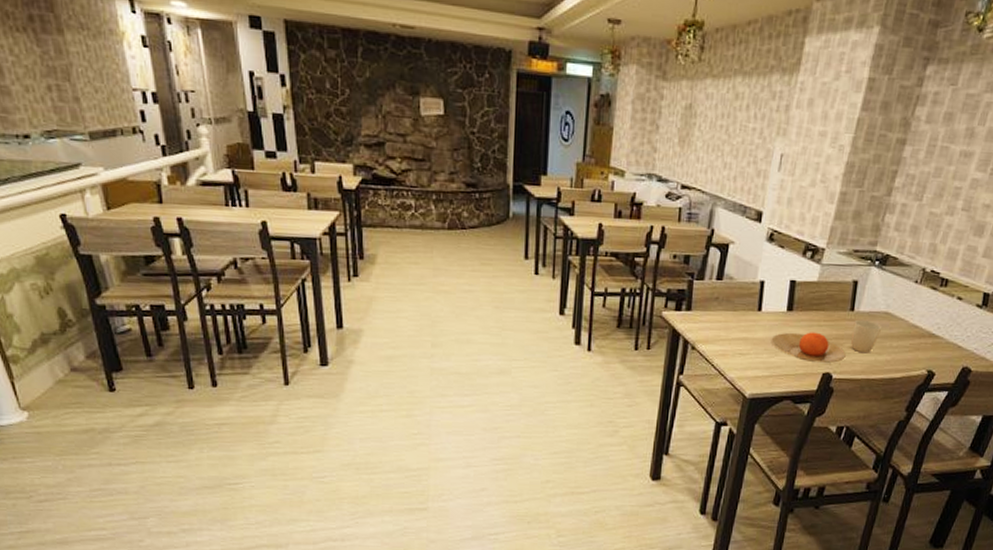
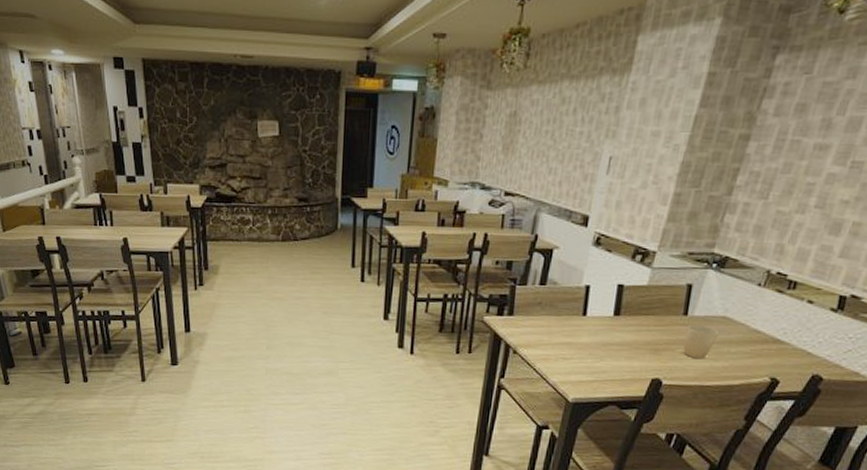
plate: present [770,332,846,363] -> none [595,337,678,369]

